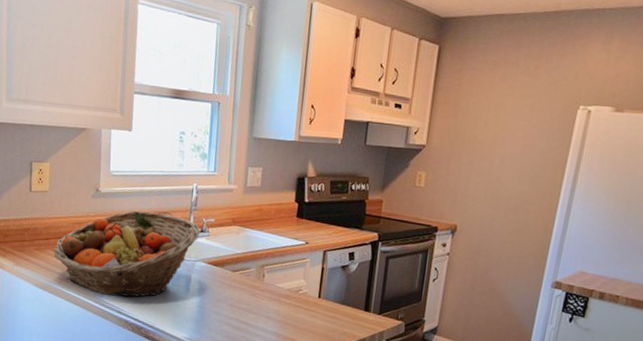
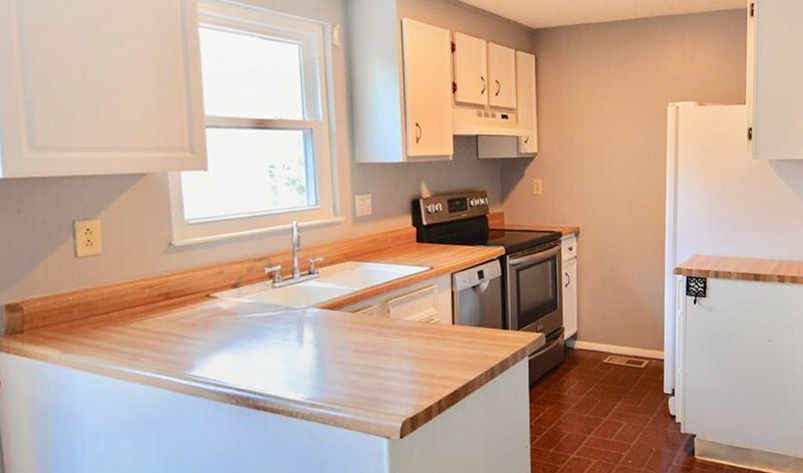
fruit basket: present [53,210,201,297] -> none [116,260,308,368]

